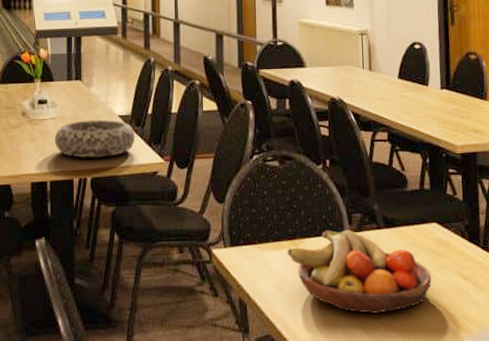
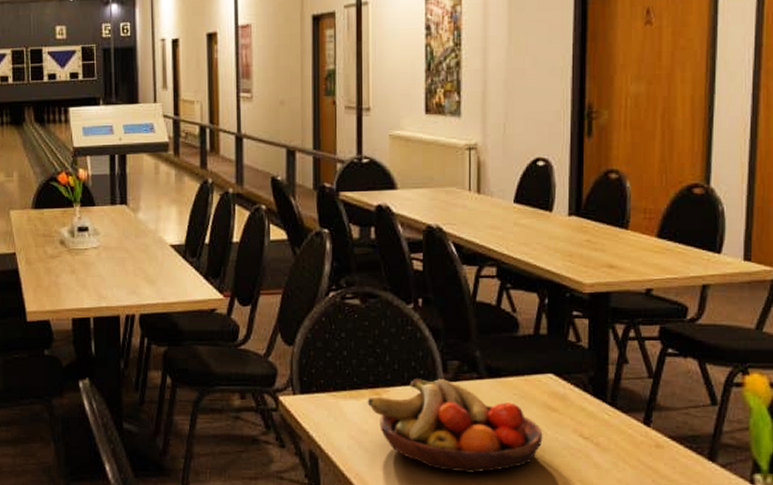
decorative bowl: present [54,119,136,158] -> none [97,249,191,292]

